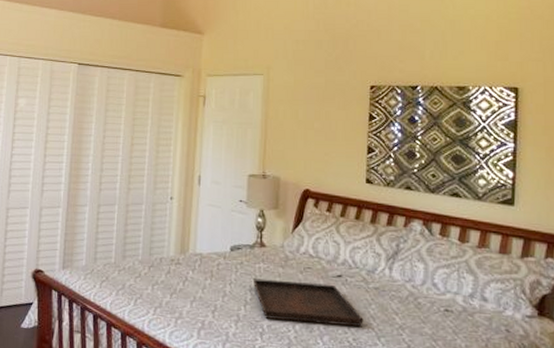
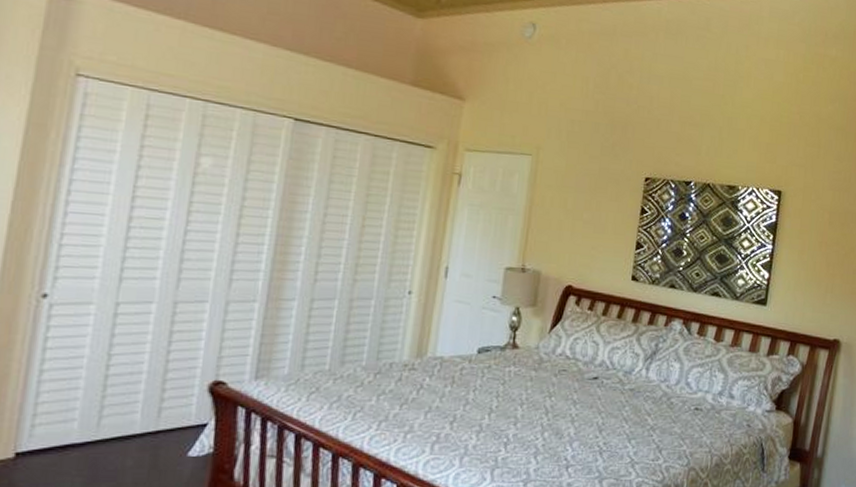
serving tray: present [252,278,363,328] -> none [500,383,616,431]

